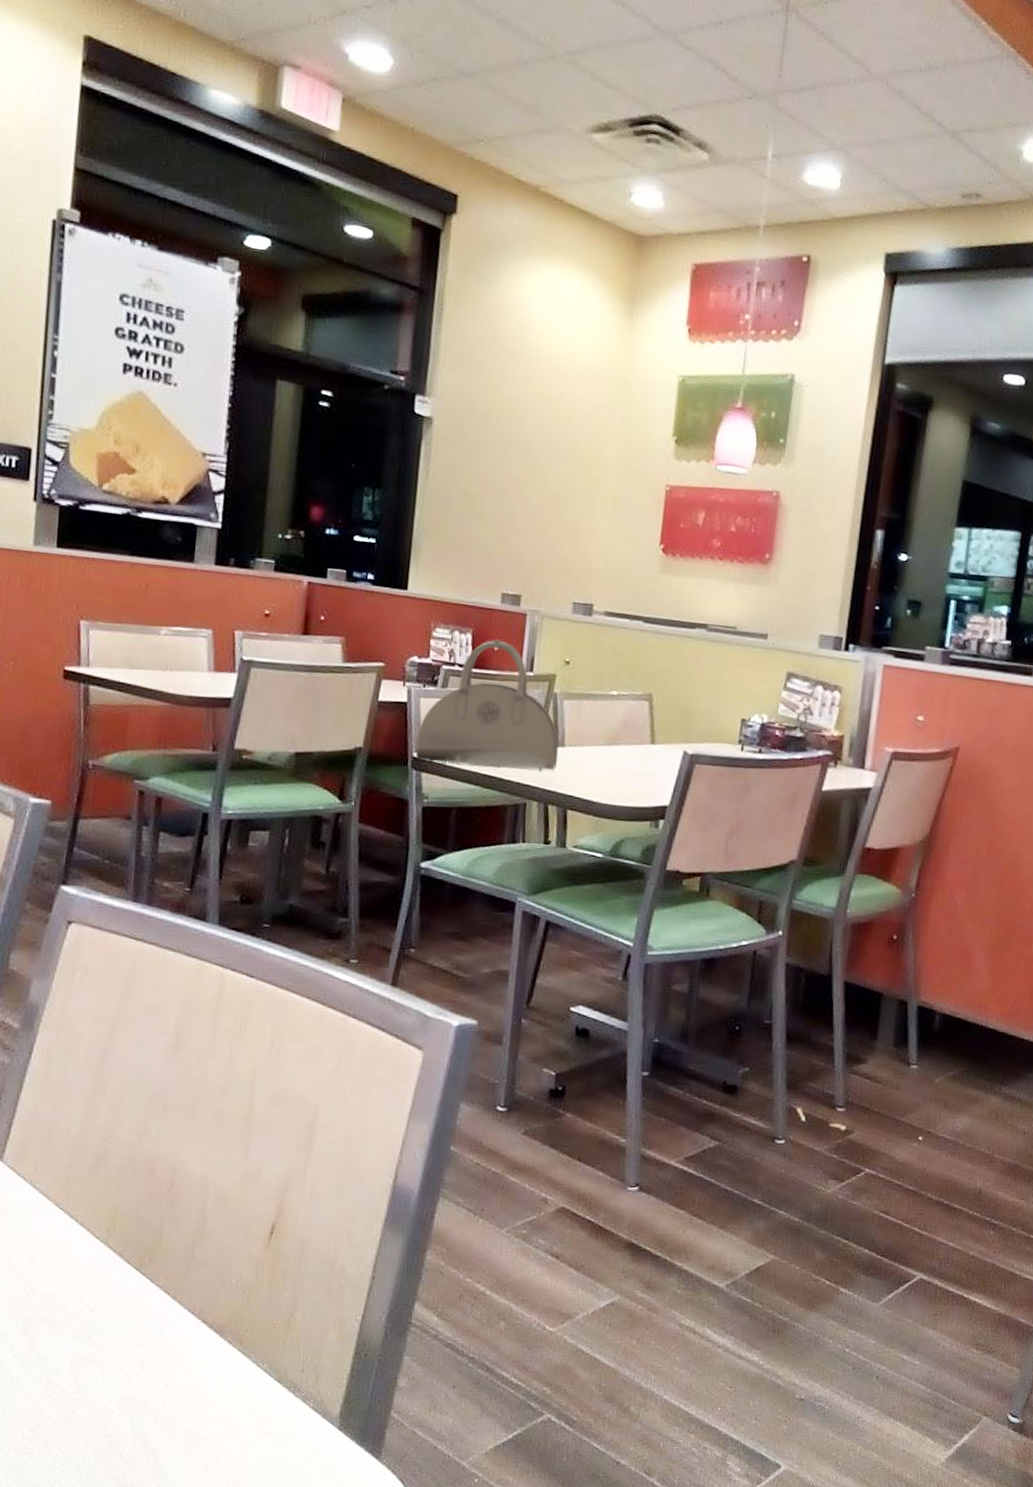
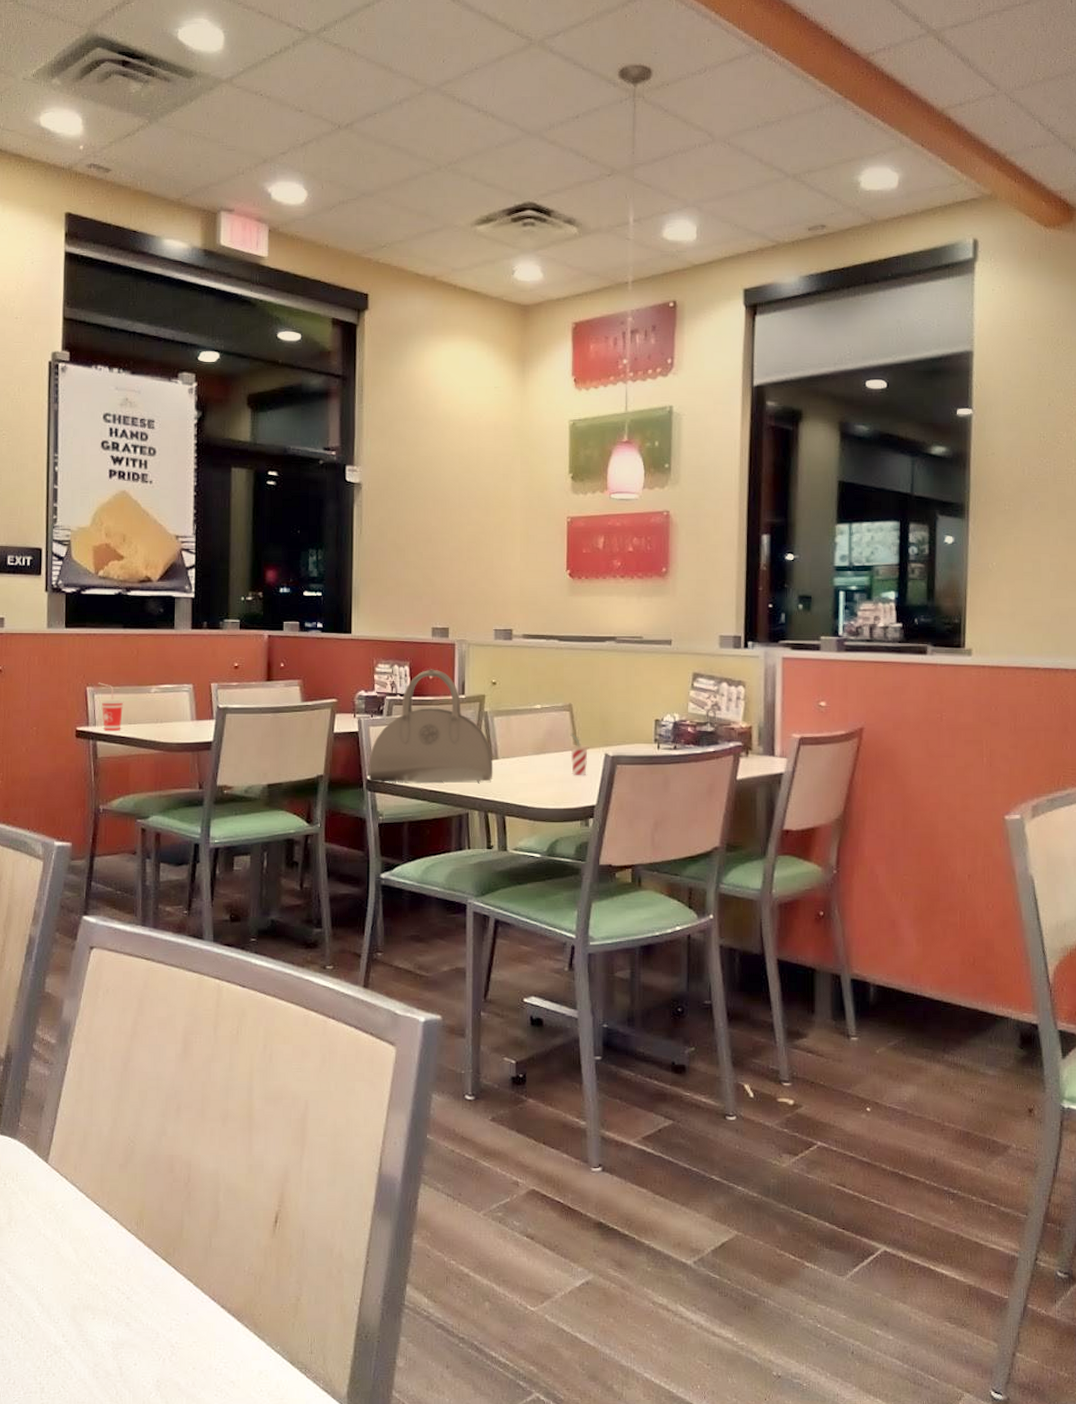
beverage cup: none [95,616,126,676] -> present [98,682,124,731]
beverage cup: none [645,725,667,774] -> present [569,733,589,776]

